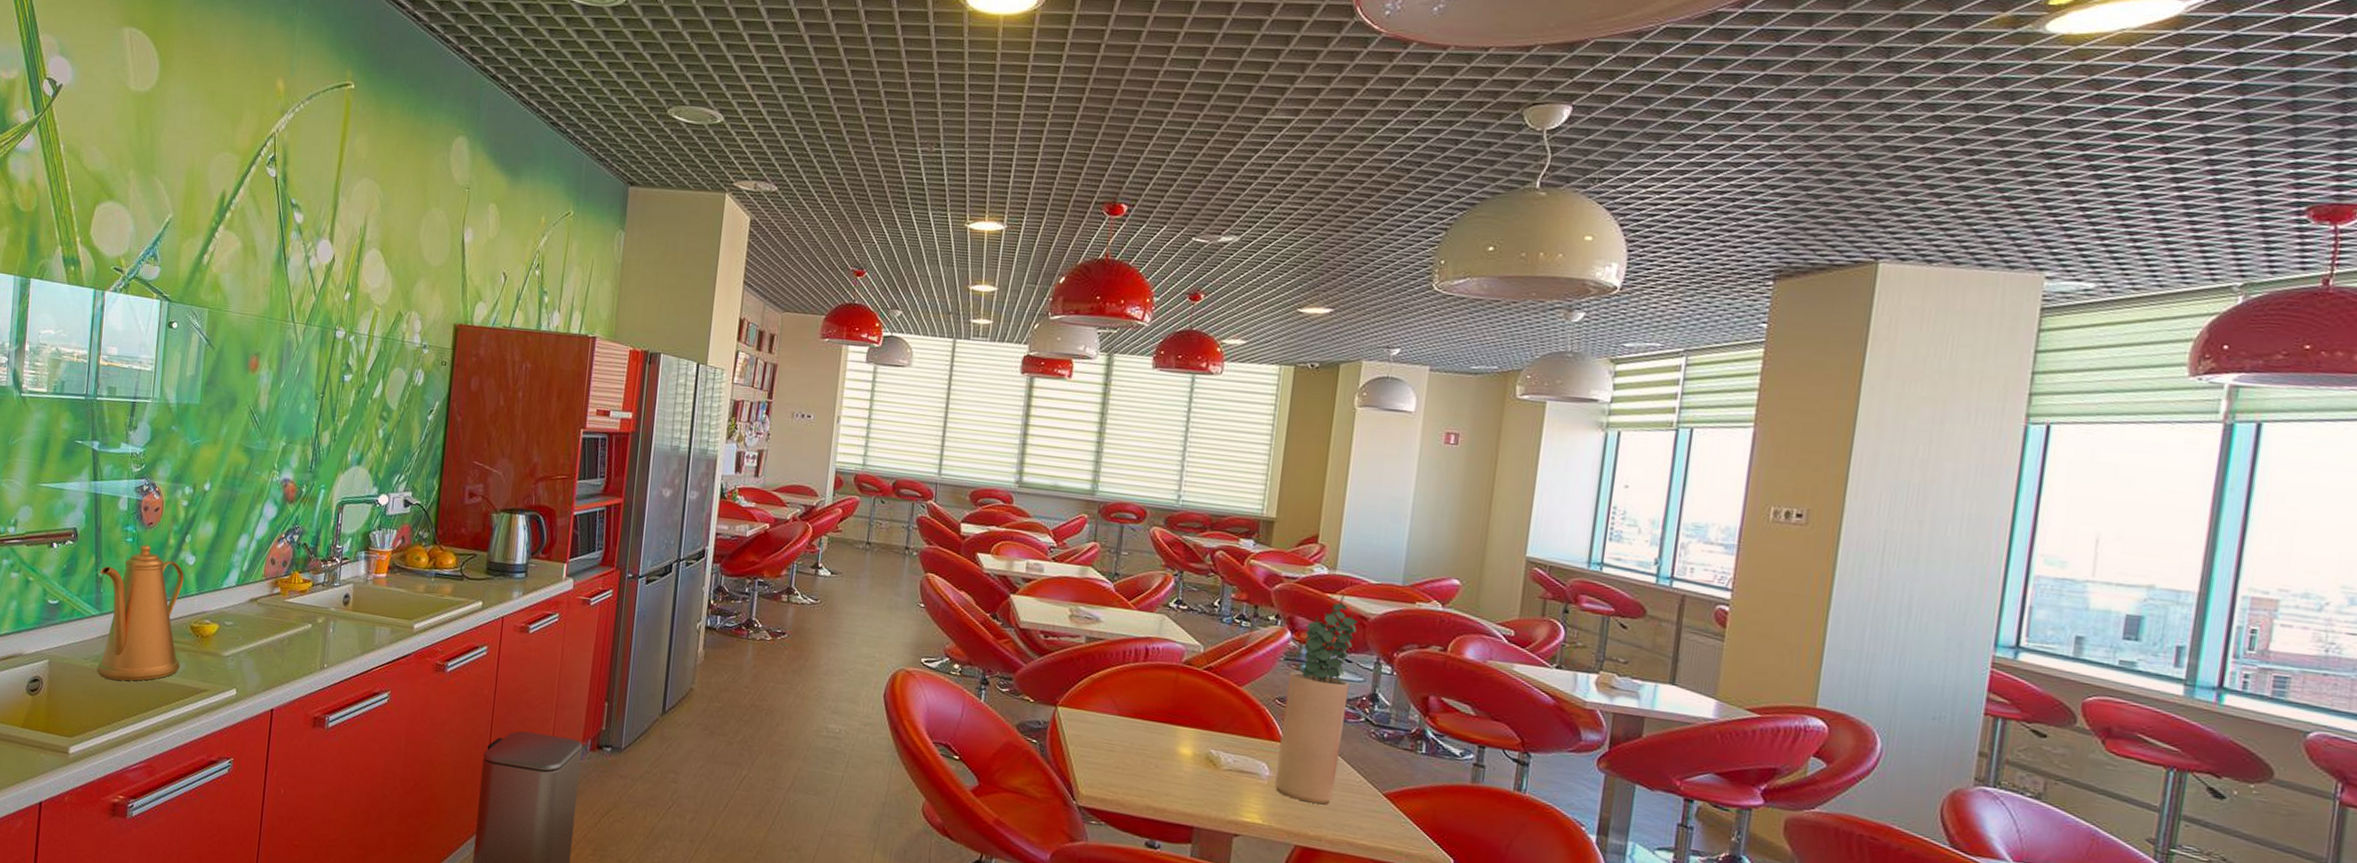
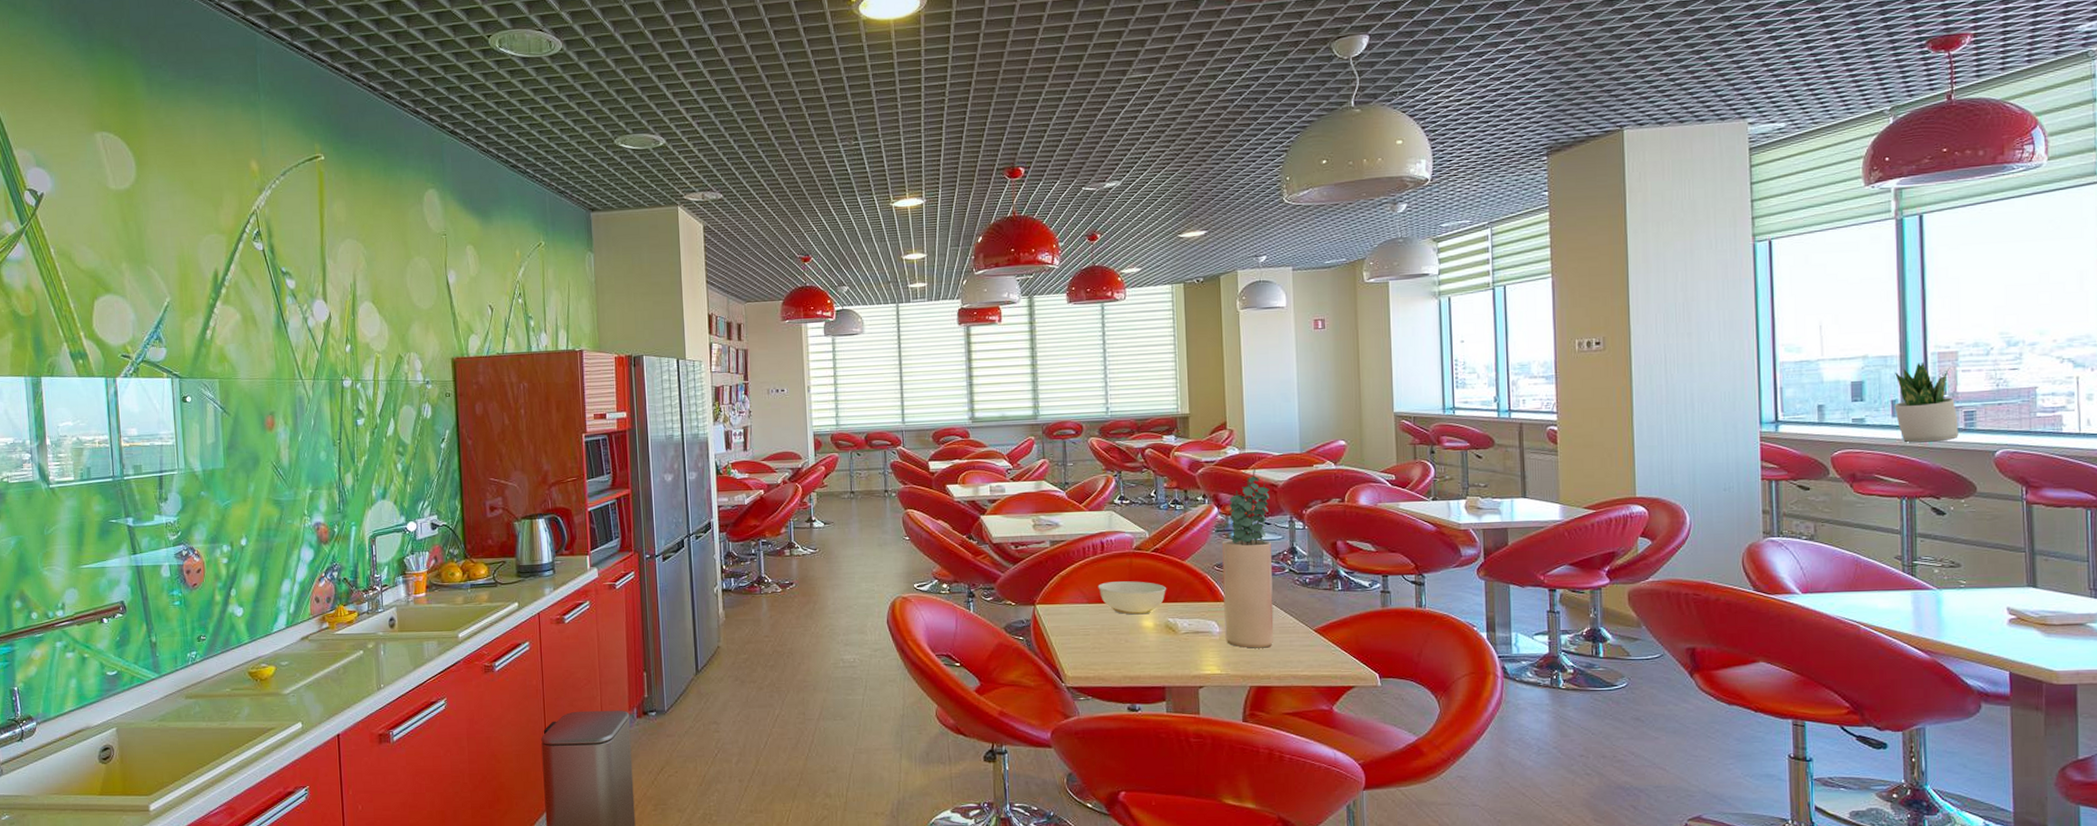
coffee pot: present [96,544,184,681] -> none [153,605,244,736]
bowl: none [1133,695,1215,740] -> present [1098,581,1167,615]
planter: none [2179,605,2265,708] -> present [1894,361,1959,443]

